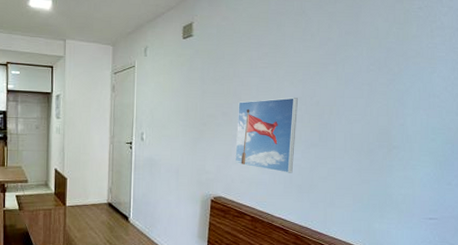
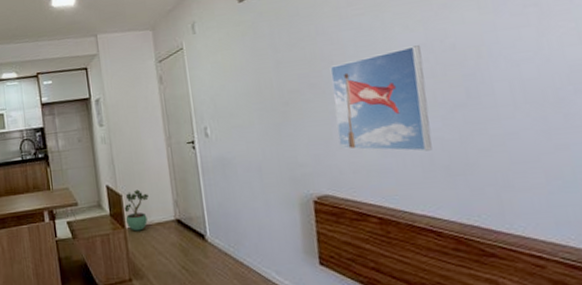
potted plant: none [67,175,89,209] -> present [124,189,149,231]

